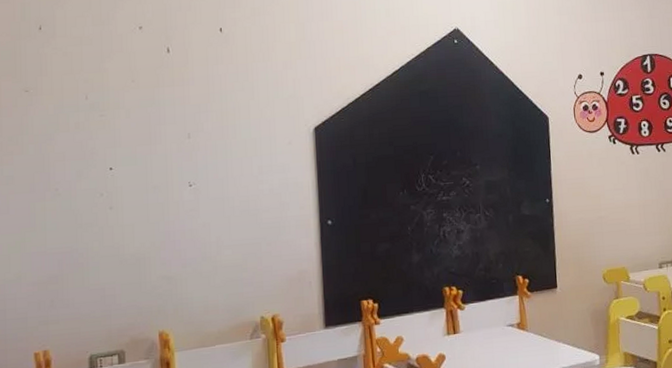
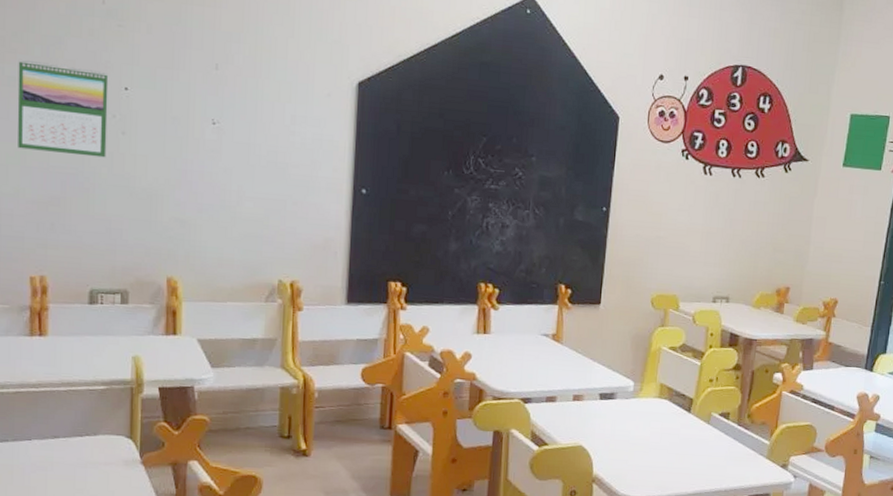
calendar: none [15,157,97,238] -> present [17,59,109,158]

